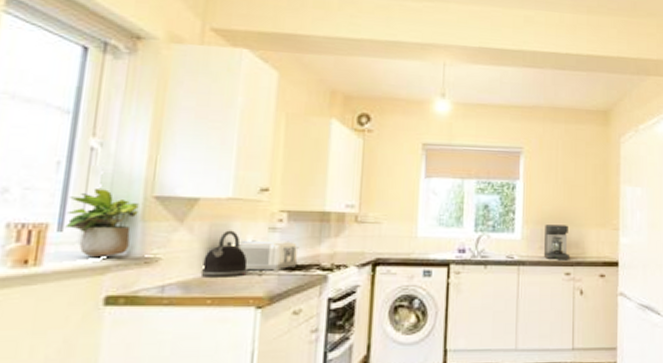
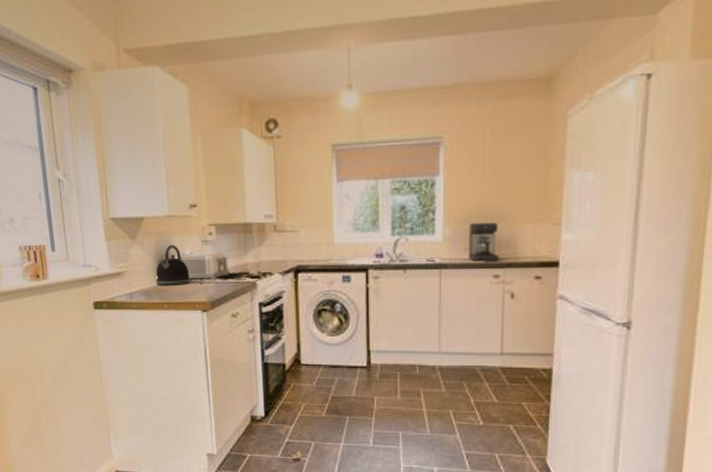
potted plant: present [65,189,139,258] -> none [53,214,102,272]

